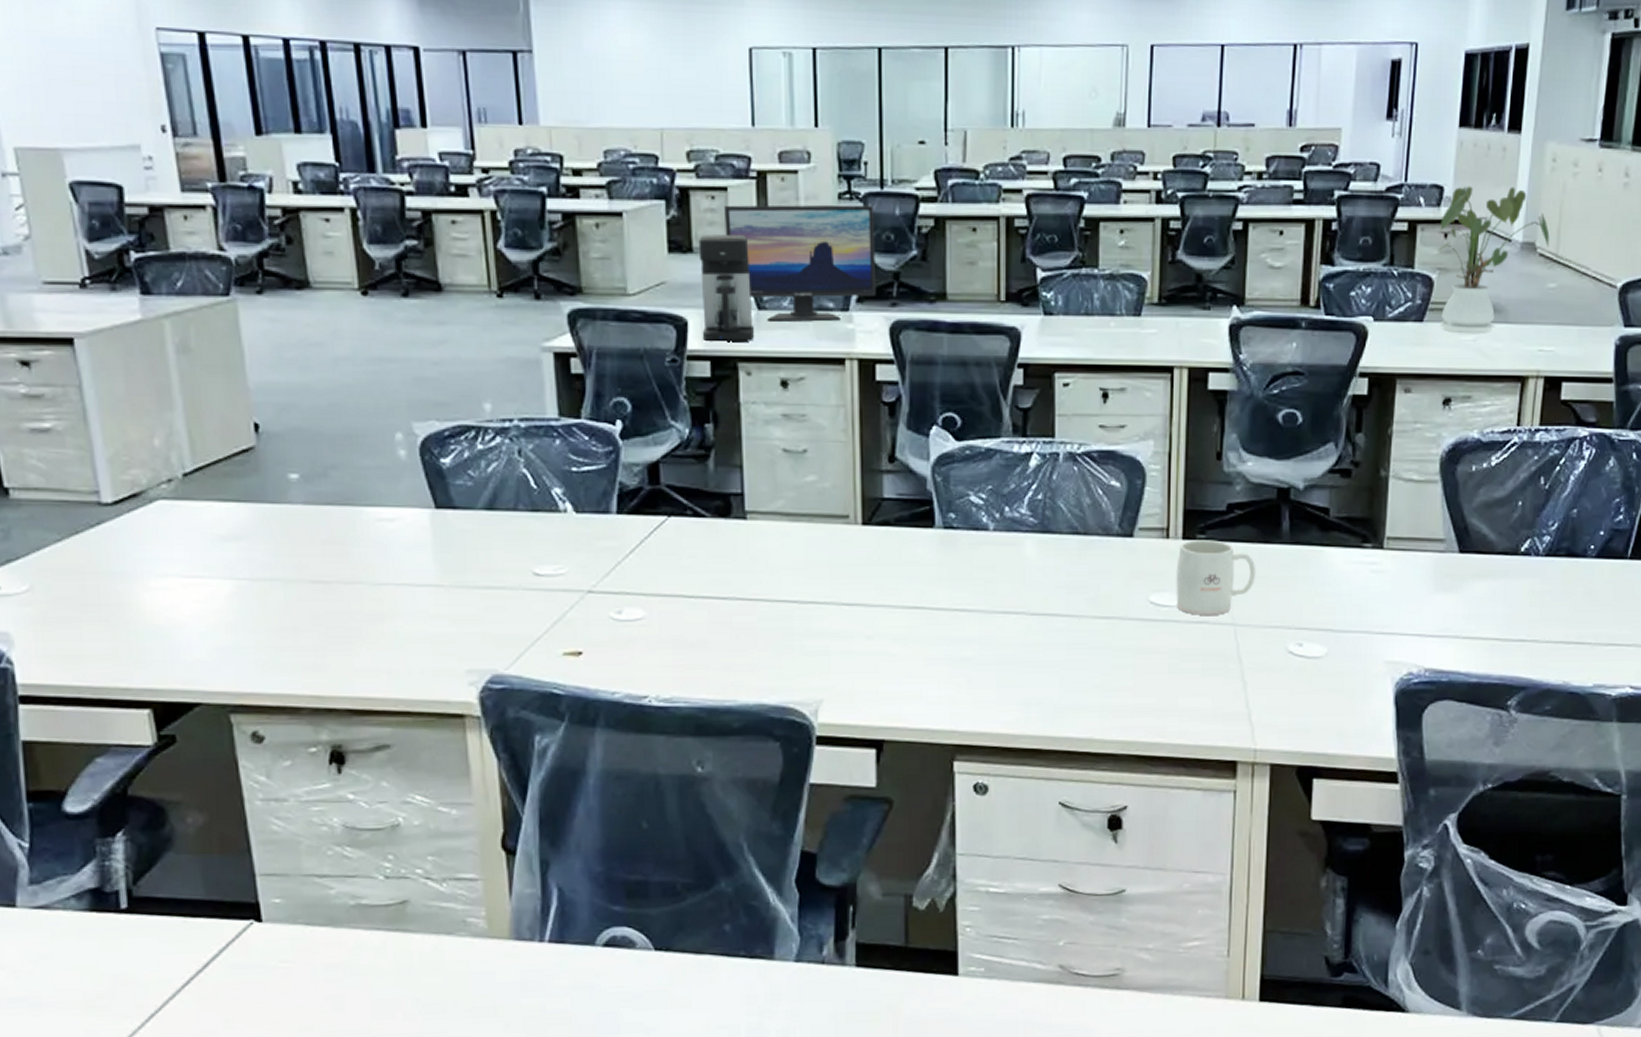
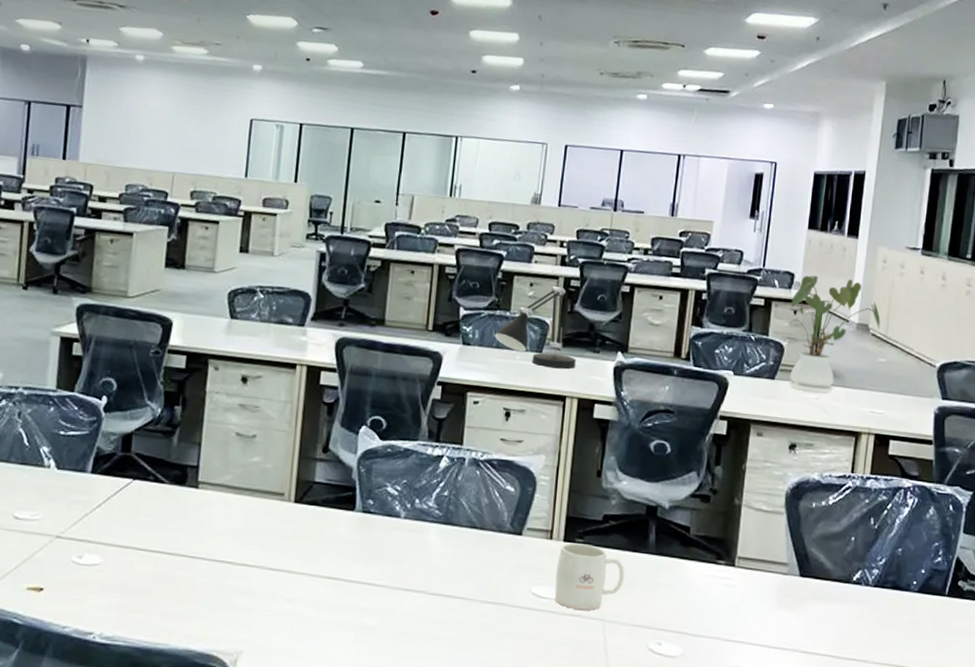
coffee maker: present [698,234,755,342] -> none [182,256,231,343]
computer monitor: present [724,204,877,322] -> none [212,235,335,334]
desk lamp: none [1081,231,1183,334] -> present [494,287,576,369]

